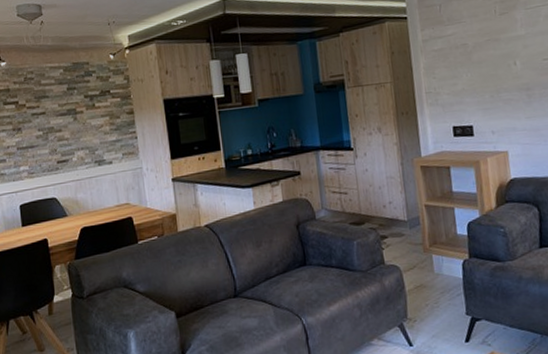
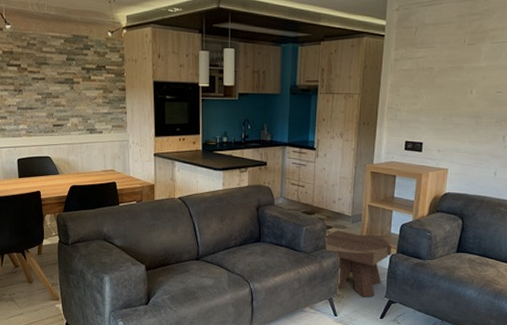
side table: none [382,239,463,318] -> present [326,230,392,298]

